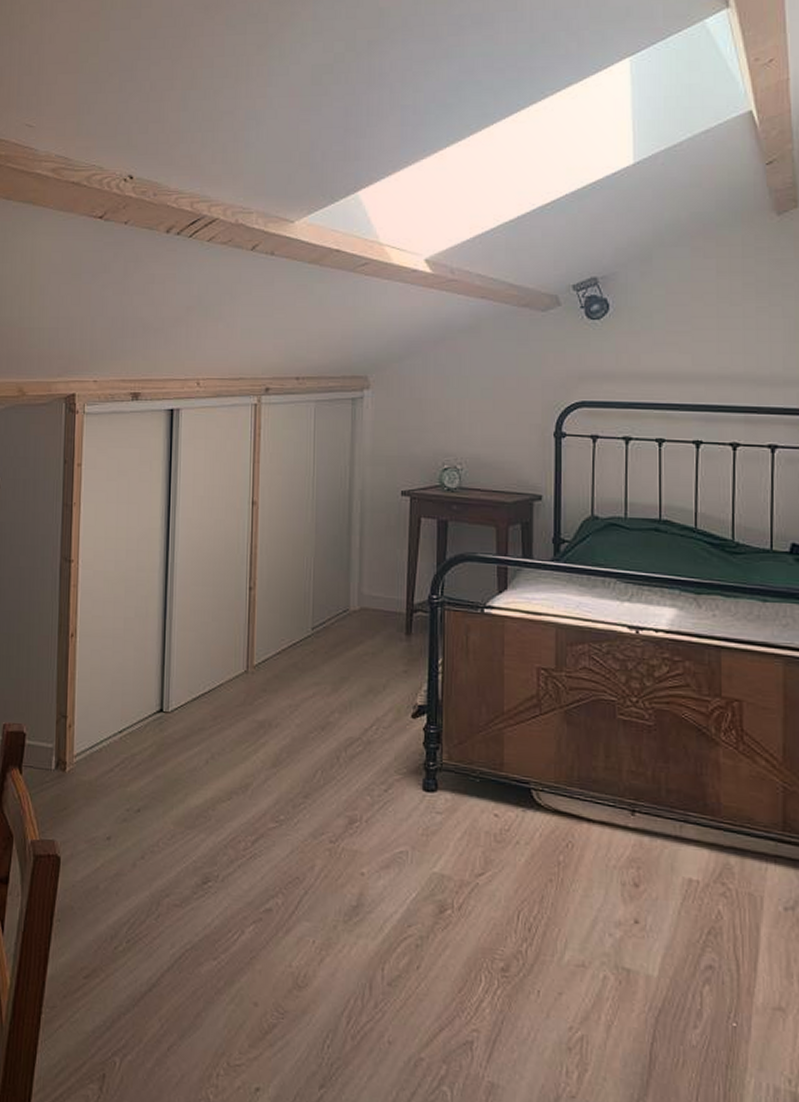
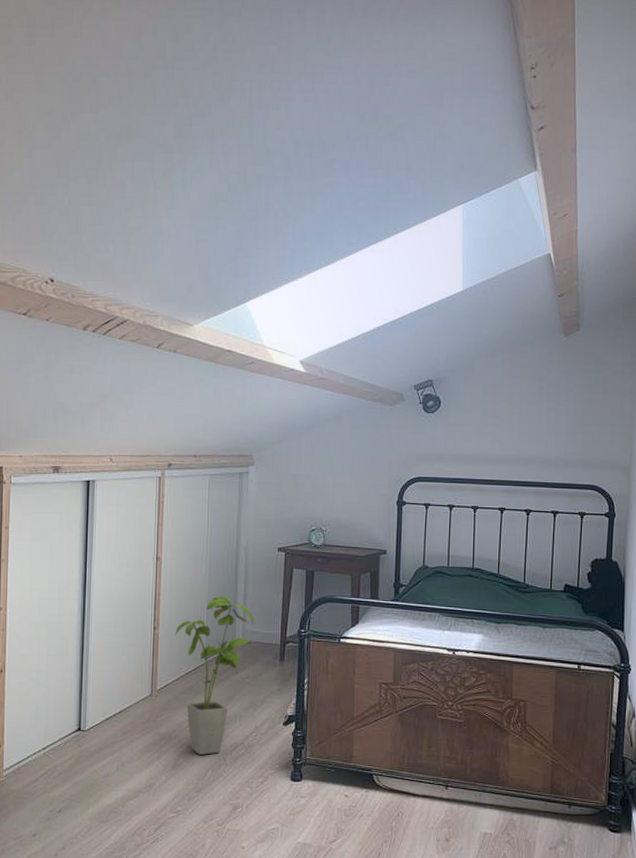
house plant: none [275,549,374,751] -> present [175,595,255,755]

